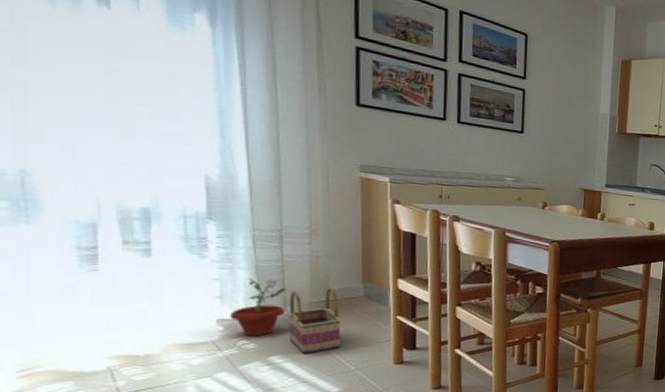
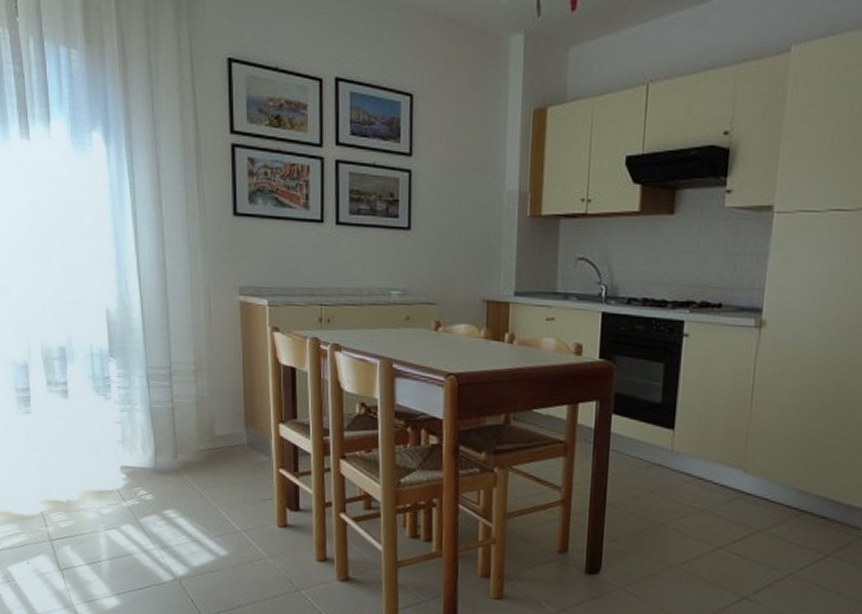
potted plant: present [230,278,288,337] -> none [131,421,178,487]
basket: present [287,287,342,354] -> none [178,432,227,509]

